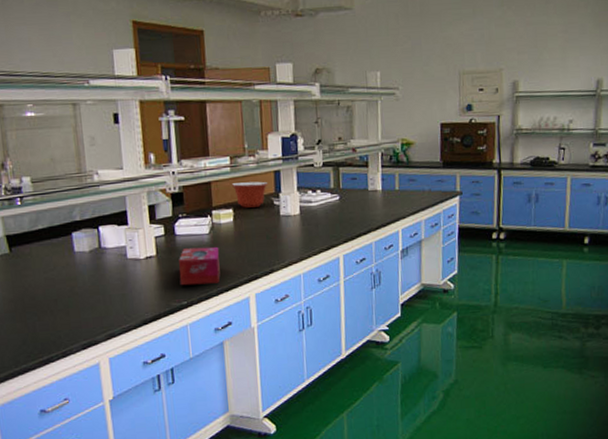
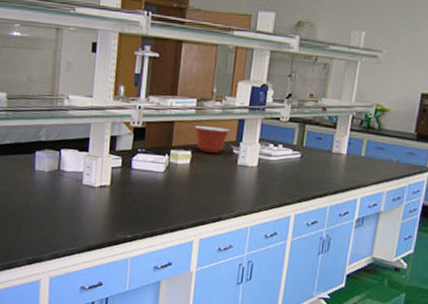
tissue box: present [179,247,220,286] -> none [128,183,172,222]

